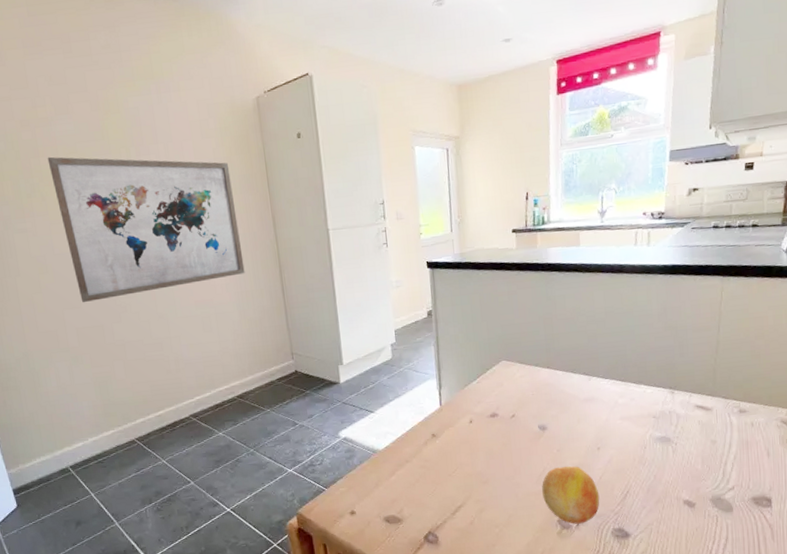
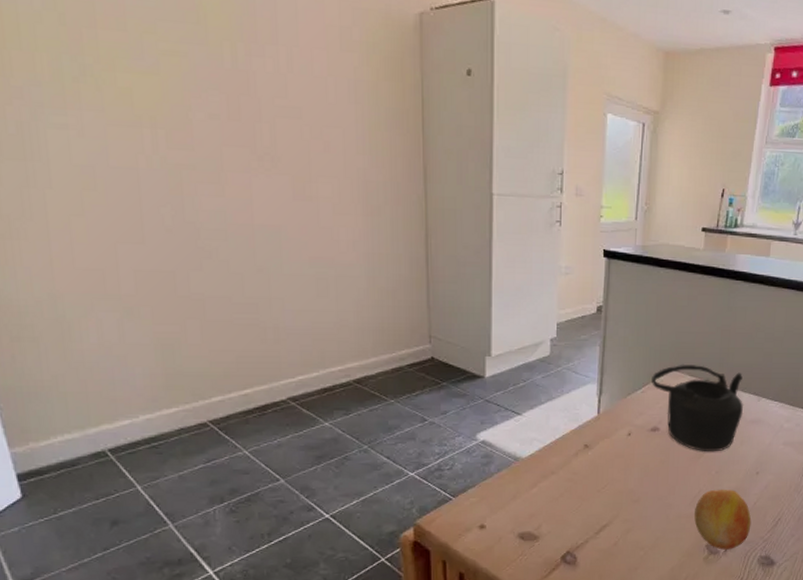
wall art: present [47,156,245,303] -> none [109,31,381,239]
teapot: none [484,352,576,433] -> present [652,364,744,452]

